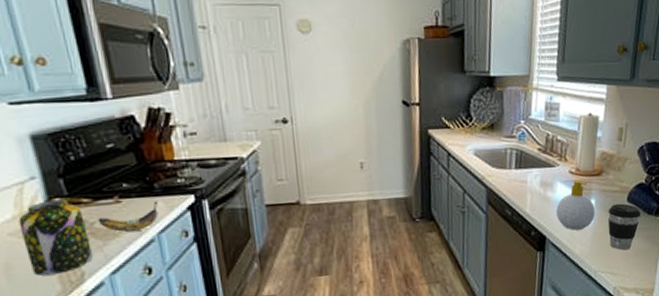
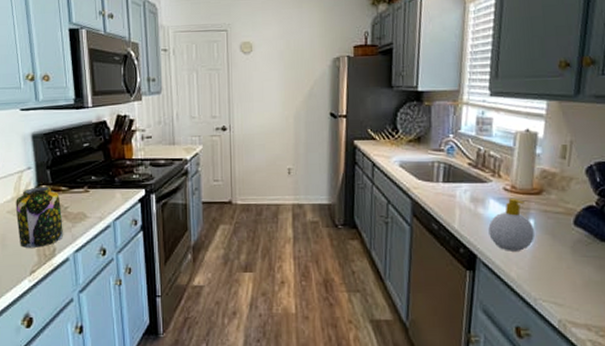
banana: present [98,201,159,232] -> none [71,192,117,217]
coffee cup: present [608,203,642,251] -> none [550,226,593,279]

